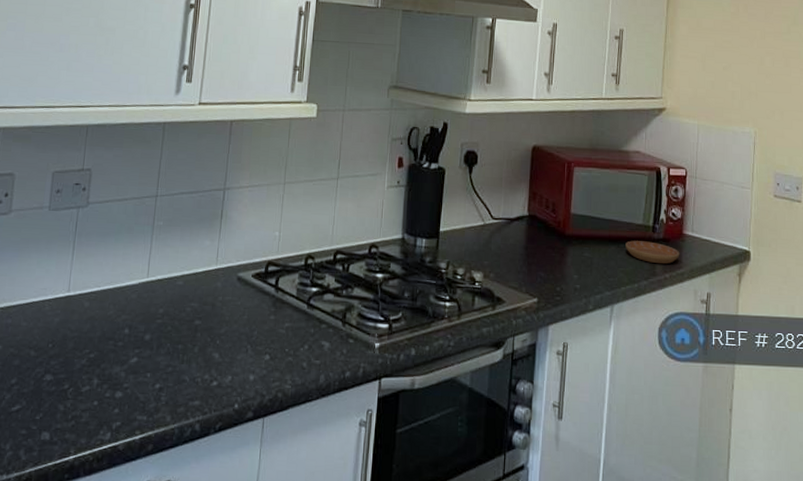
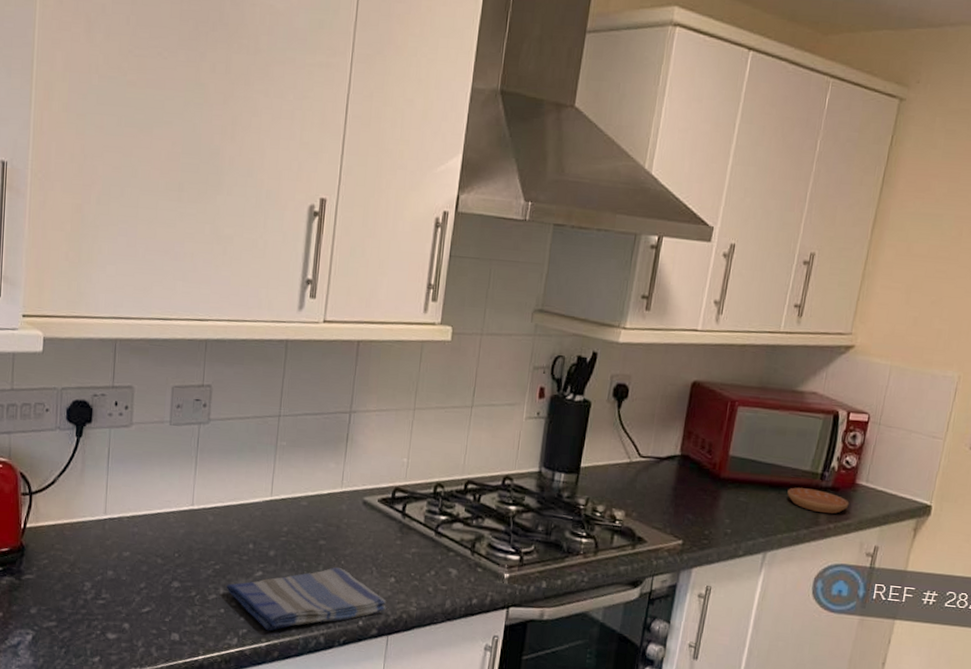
dish towel: none [99,347,262,422] -> present [225,567,387,631]

